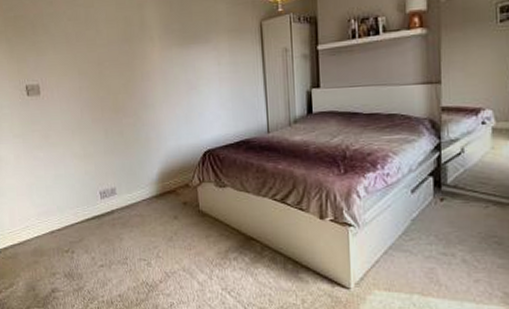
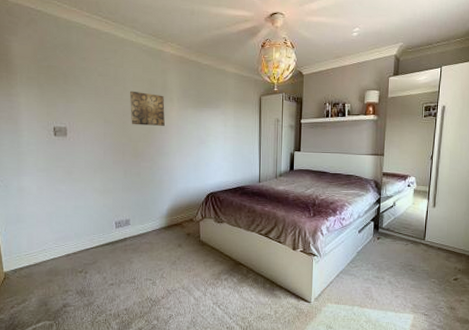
wall art: none [104,33,146,75] -> present [130,90,165,126]

